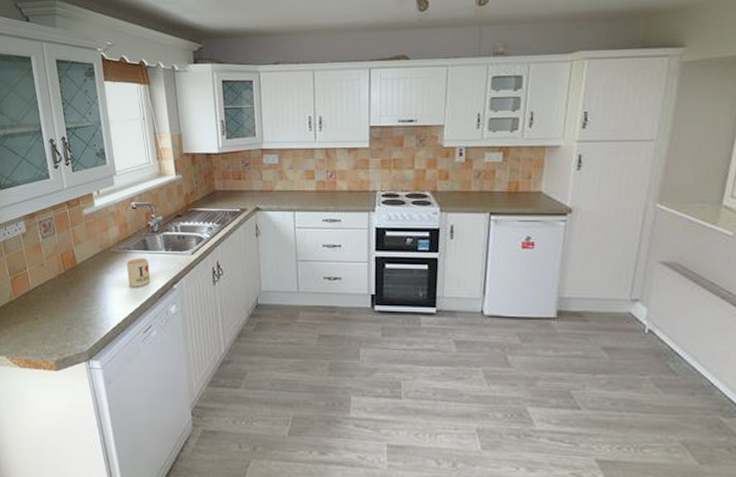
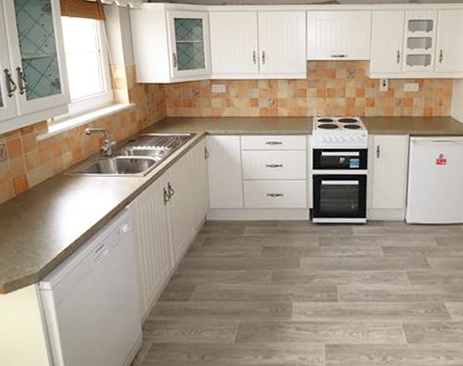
mug: present [126,258,151,287] -> none [79,181,103,209]

